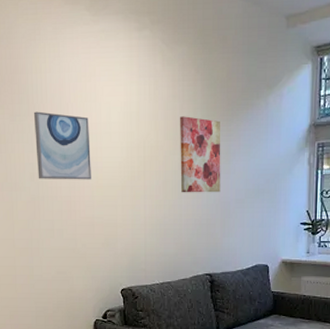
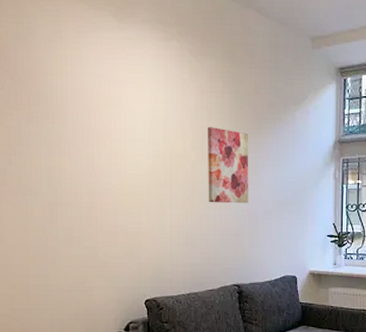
wall art: present [33,111,91,180] -> none [52,114,114,187]

